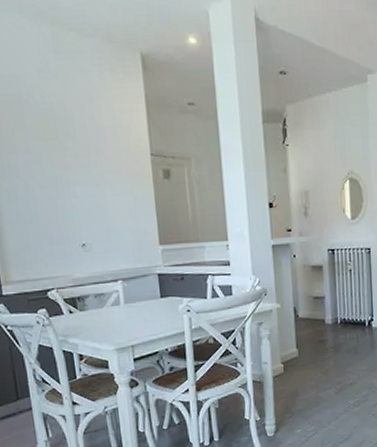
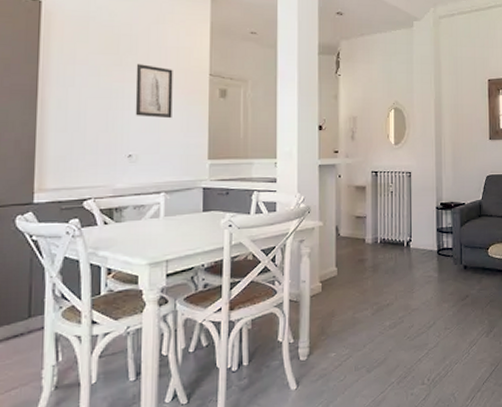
wall art: none [76,148,119,205] -> present [135,64,173,119]

